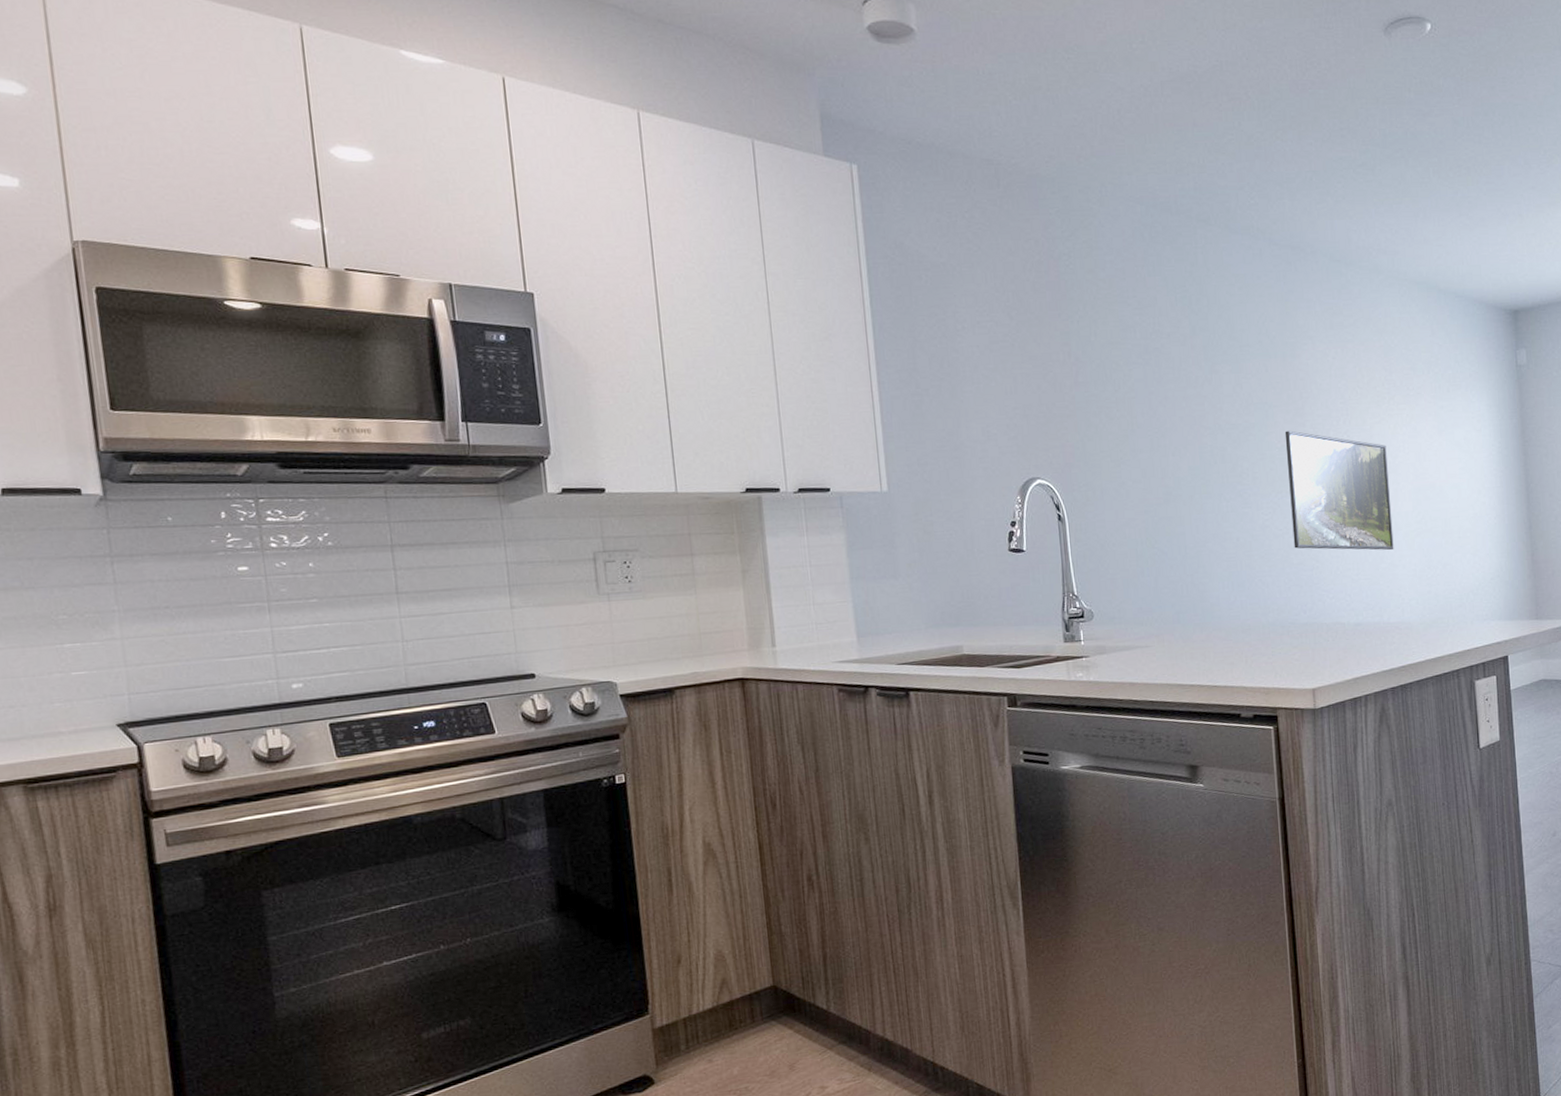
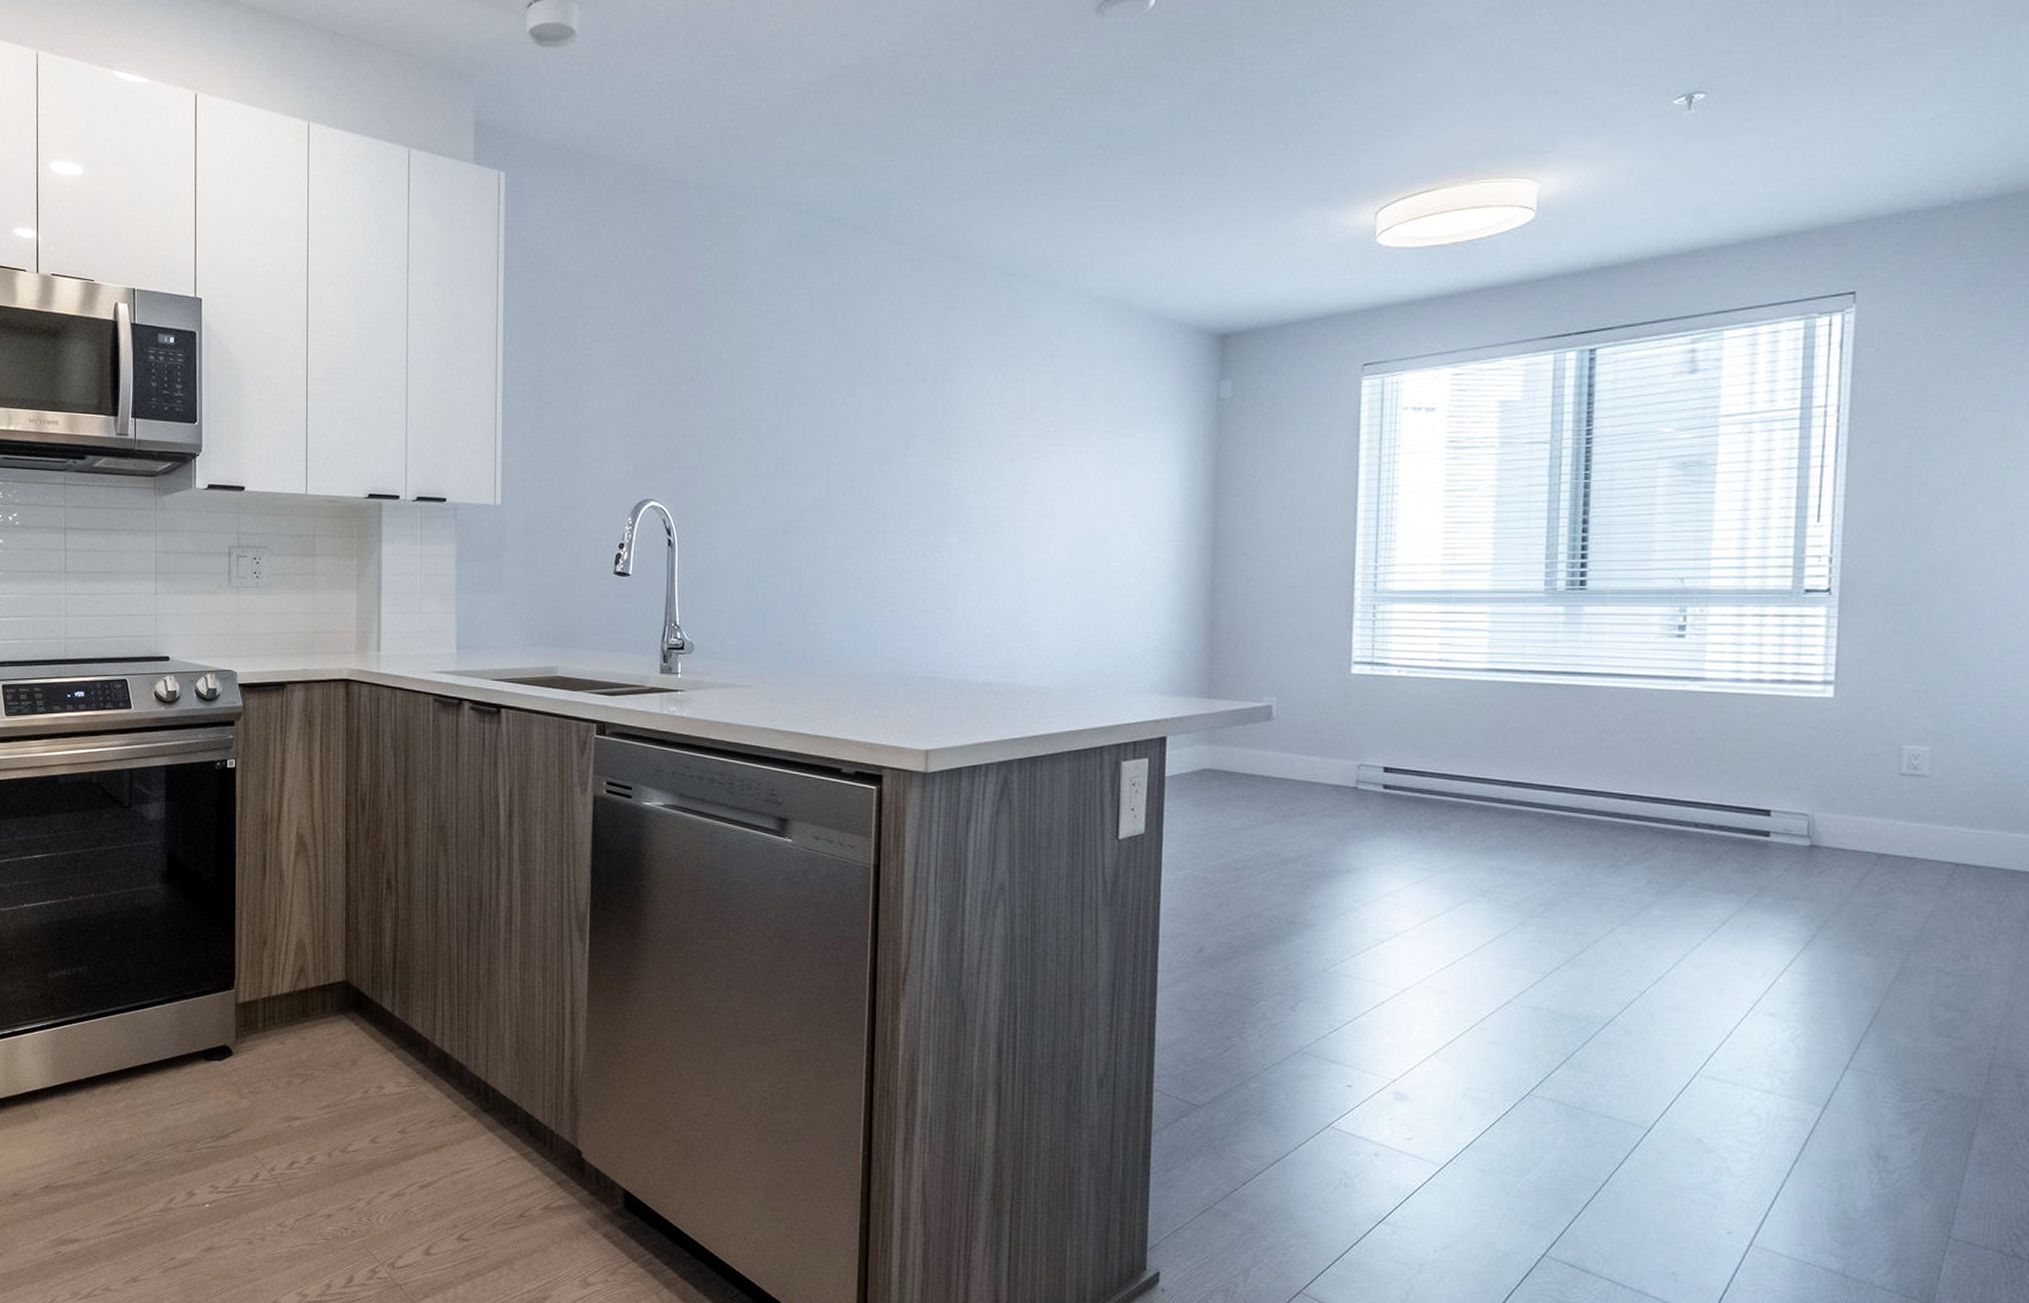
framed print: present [1284,430,1394,550] -> none [922,463,1044,603]

